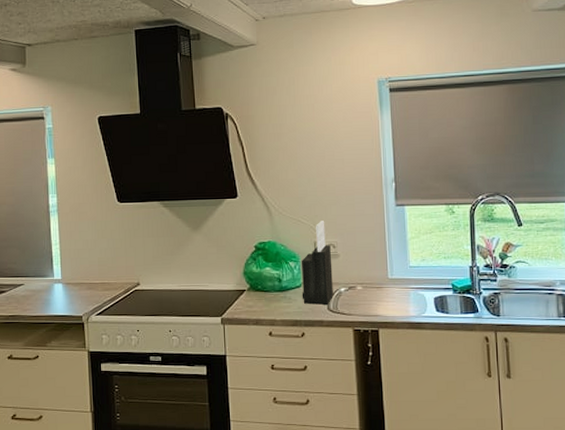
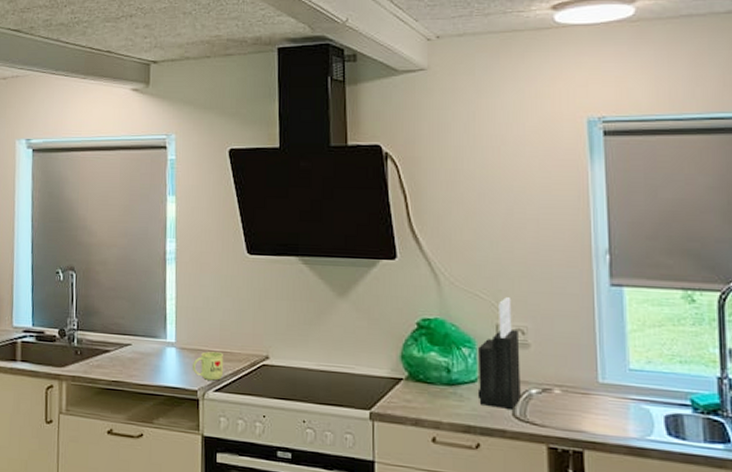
mug: none [77,284,103,307] -> present [193,351,224,381]

